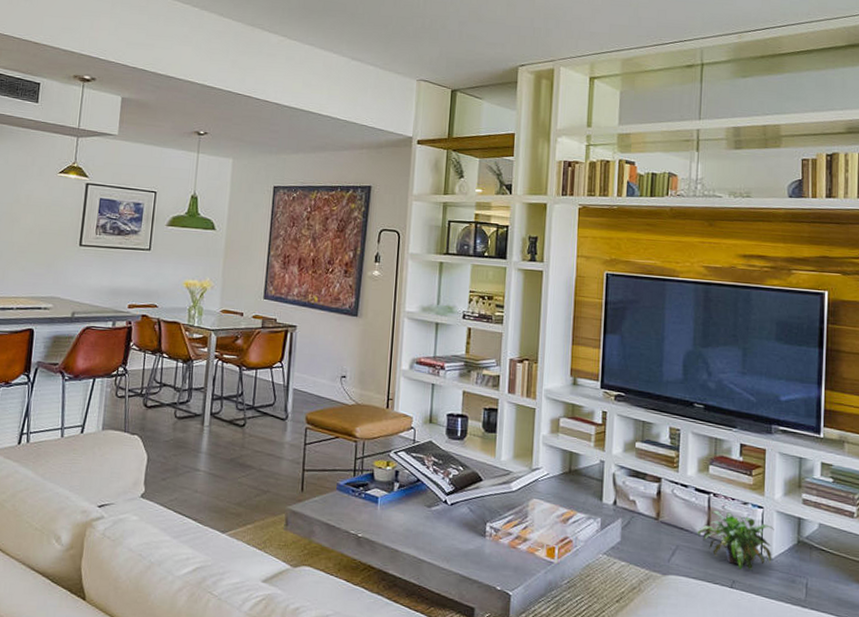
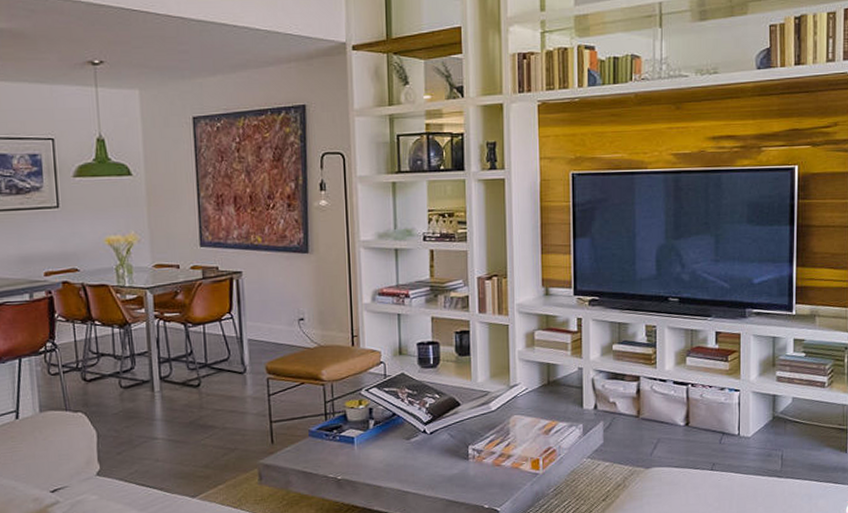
potted plant: present [697,510,774,571] -> none [677,399,751,452]

